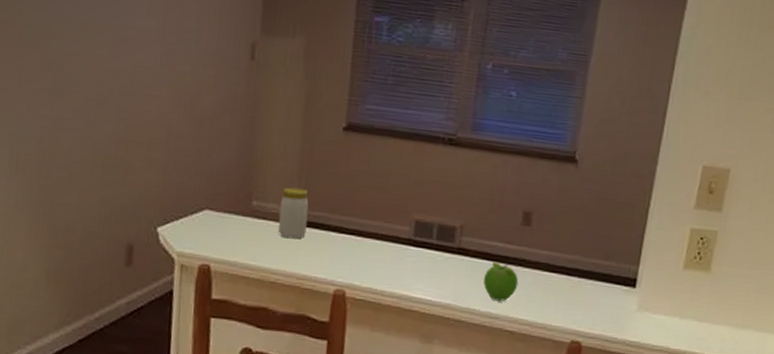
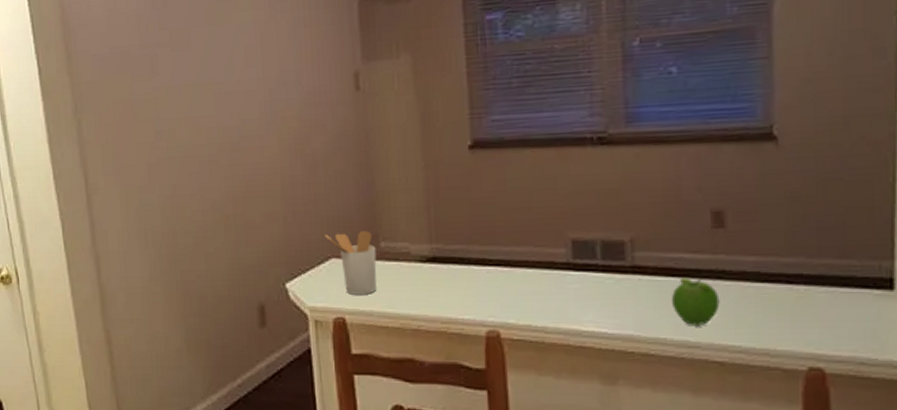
utensil holder: none [201,186,248,247] -> present [324,231,377,295]
jar: present [278,187,309,239] -> none [410,221,444,279]

